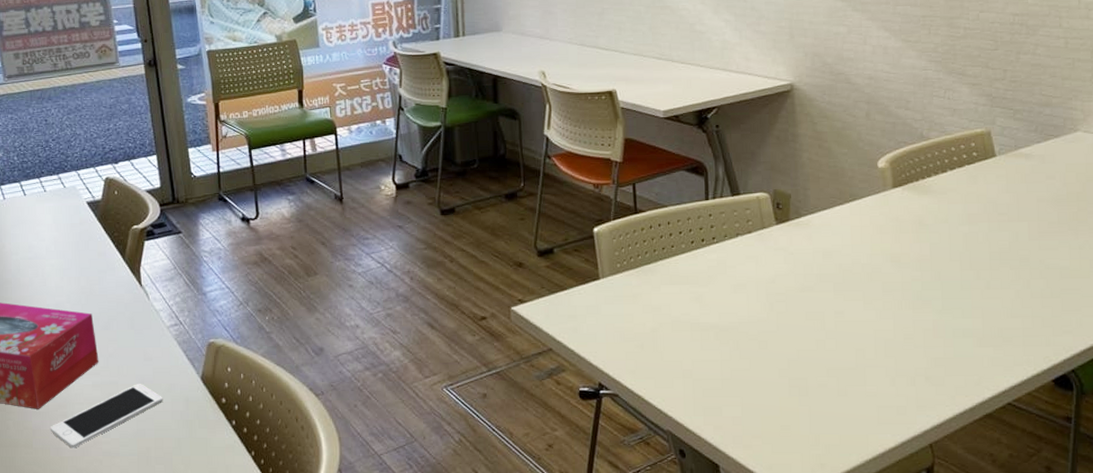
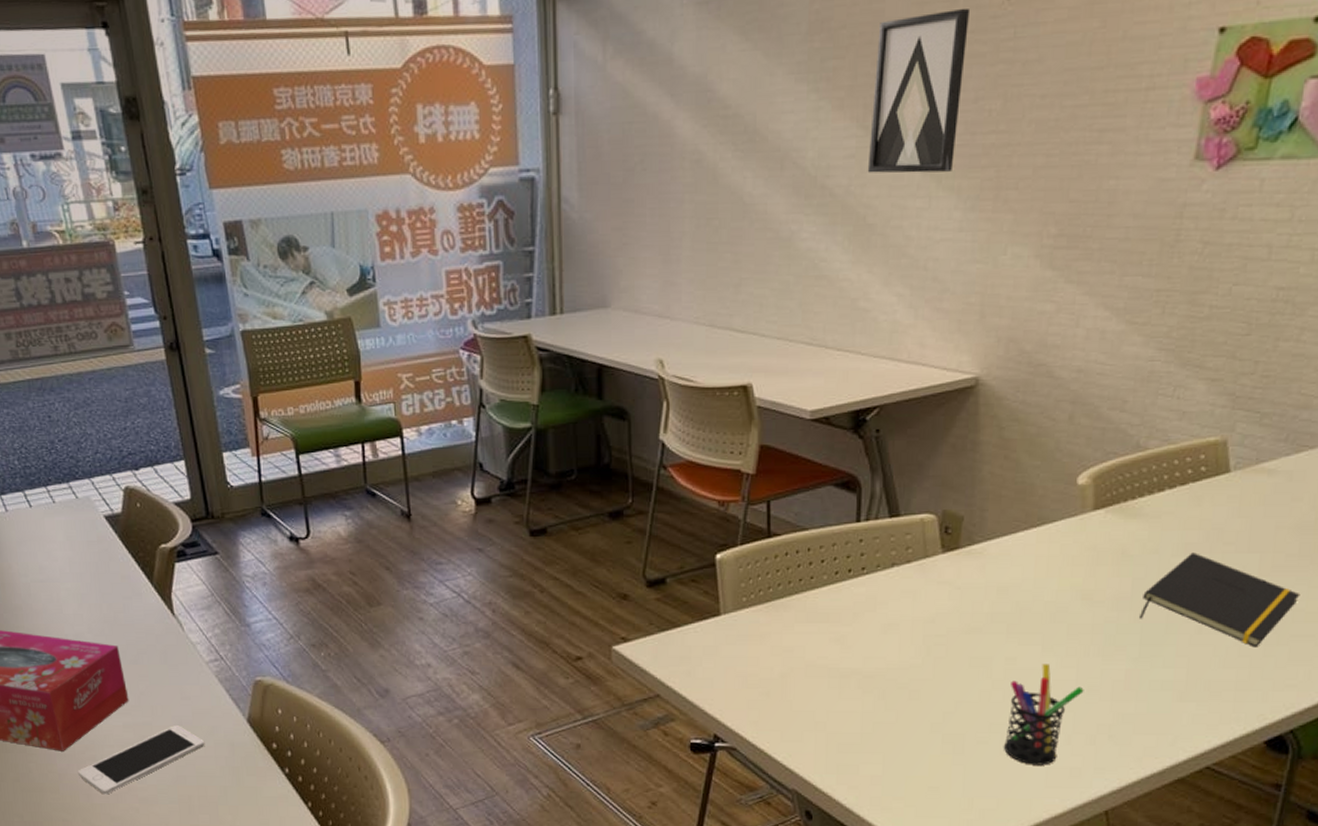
pen holder: none [840,316,901,405] -> present [1003,664,1084,765]
notepad: none [938,222,1064,300] -> present [1138,553,1300,648]

